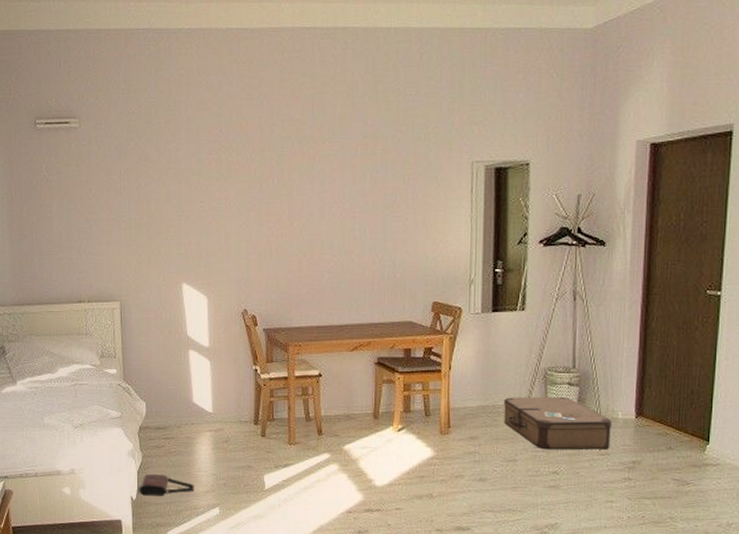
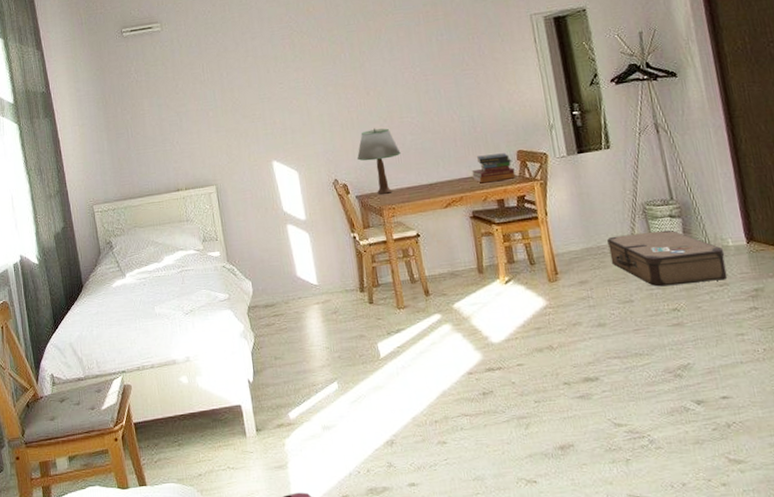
shoulder bag: present [140,474,195,496] -> none [255,353,310,377]
table lamp: none [269,262,316,330] -> present [356,128,401,195]
books: none [384,303,427,331] -> present [471,153,516,183]

